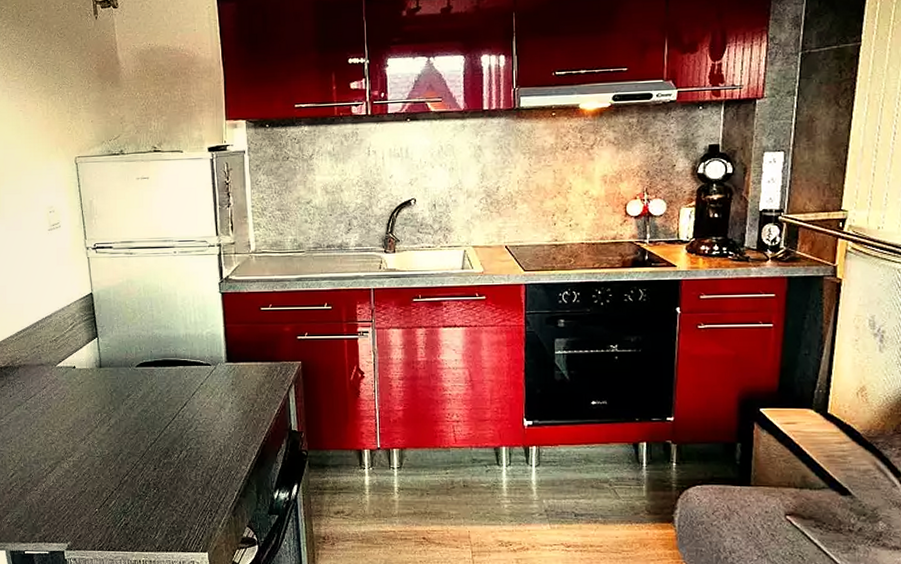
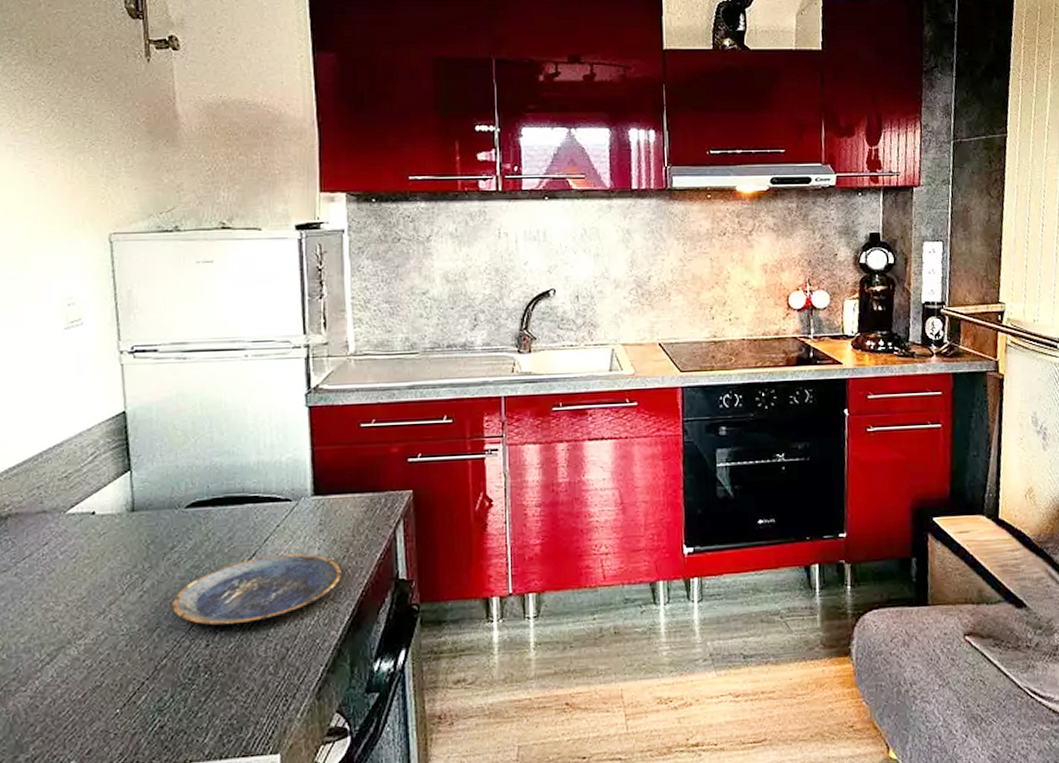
plate: none [130,406,249,455] -> present [173,554,341,626]

